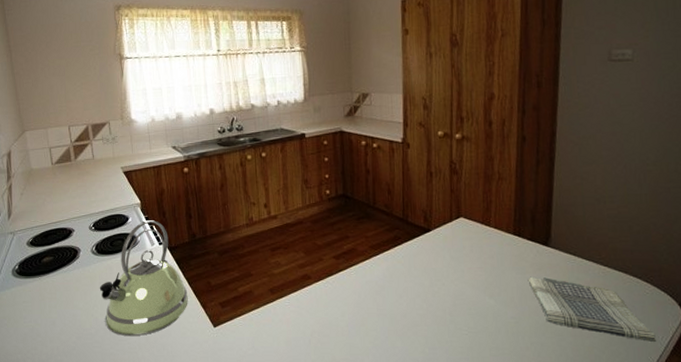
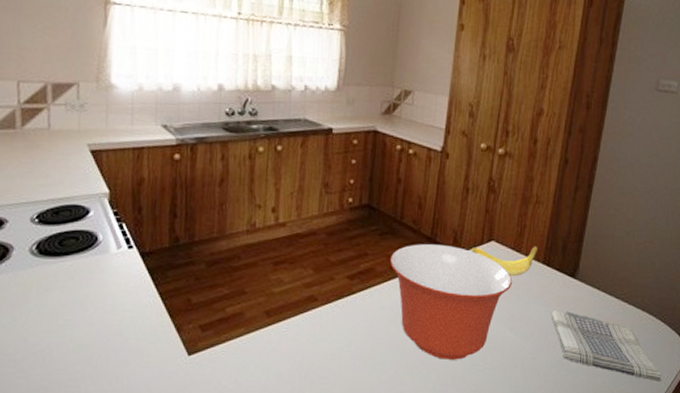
kettle: present [99,220,188,337] -> none [35,216,159,365]
mixing bowl: none [369,224,486,325] -> present [390,244,513,360]
banana: none [443,218,506,249] -> present [472,245,537,277]

